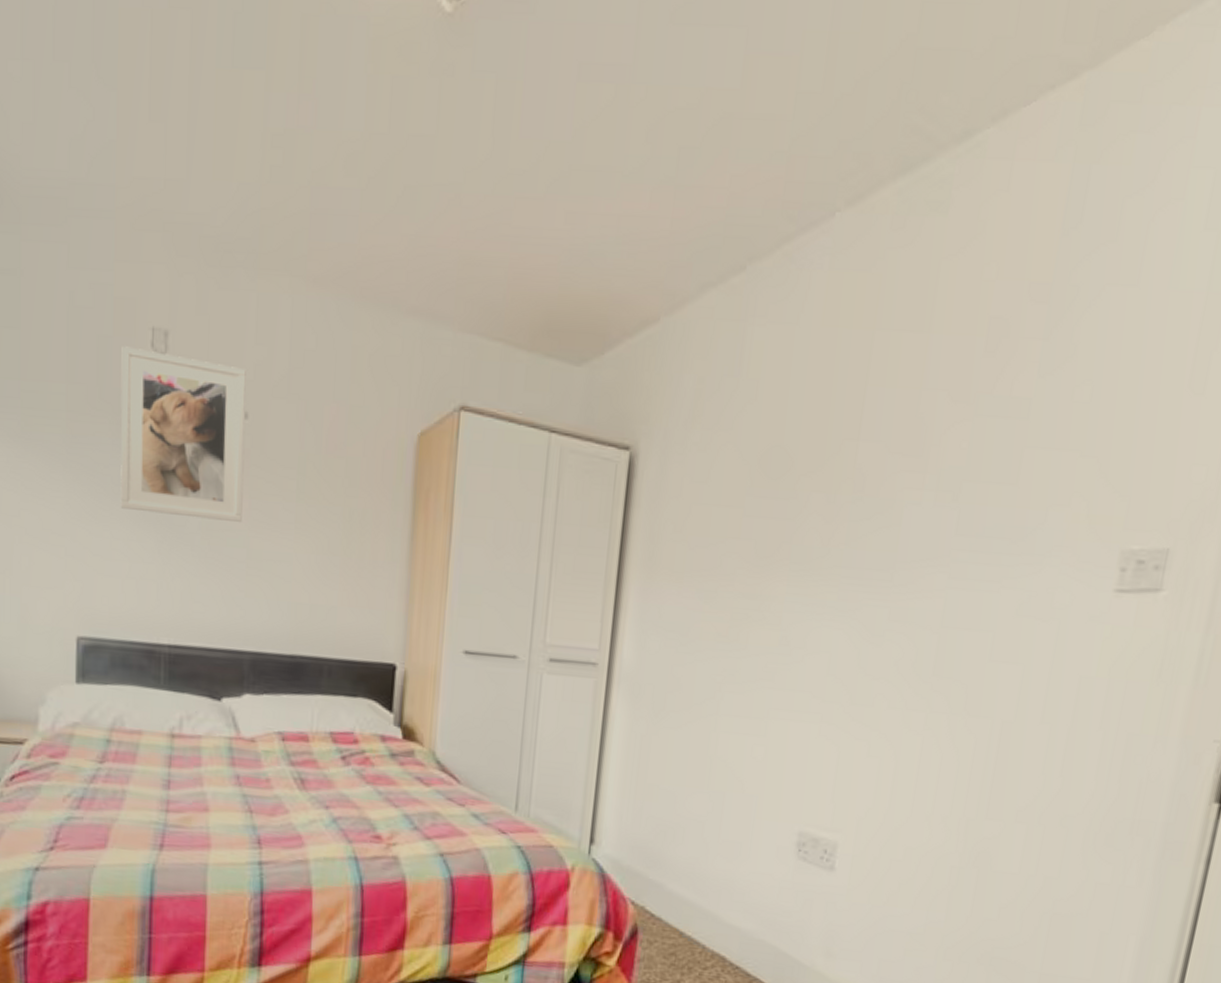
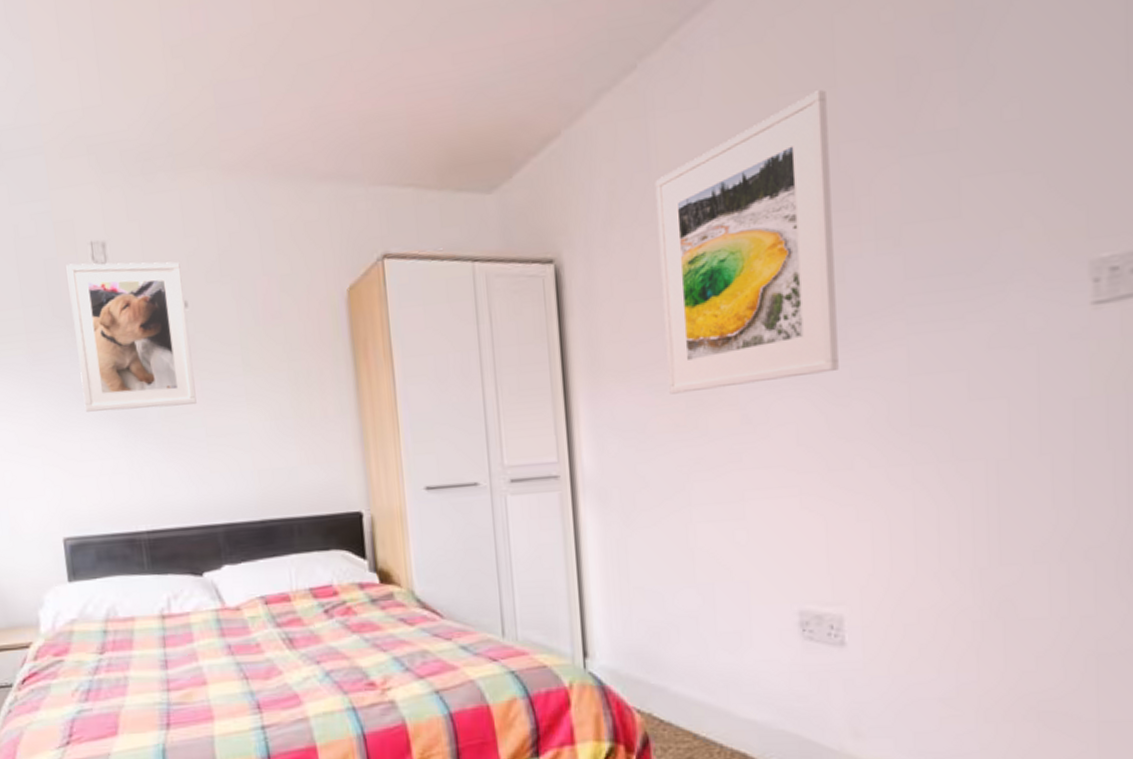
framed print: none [718,332,920,610] -> present [655,90,839,395]

